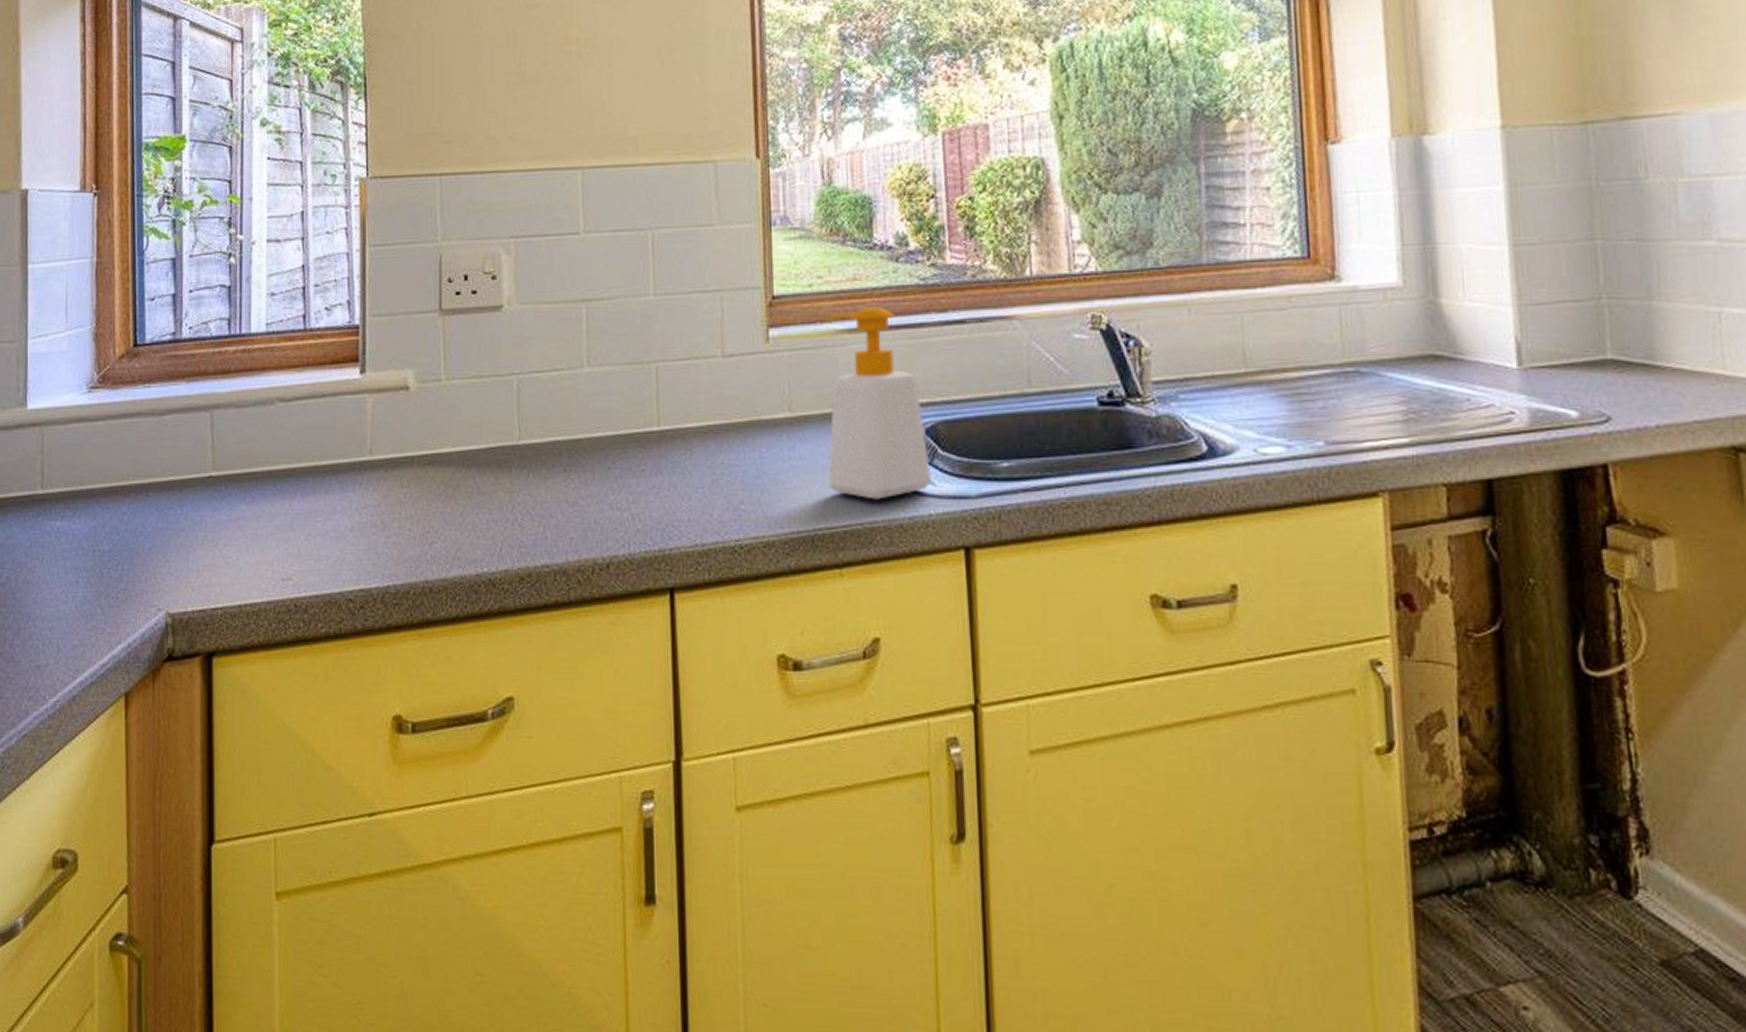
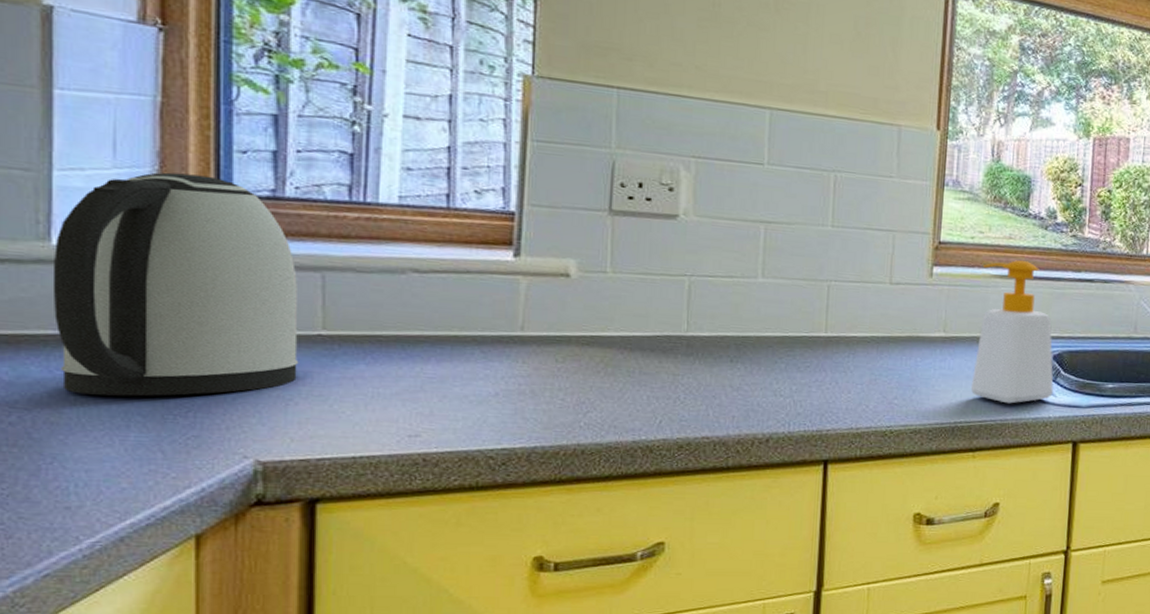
kettle: none [28,327,196,552] -> present [52,172,299,397]

